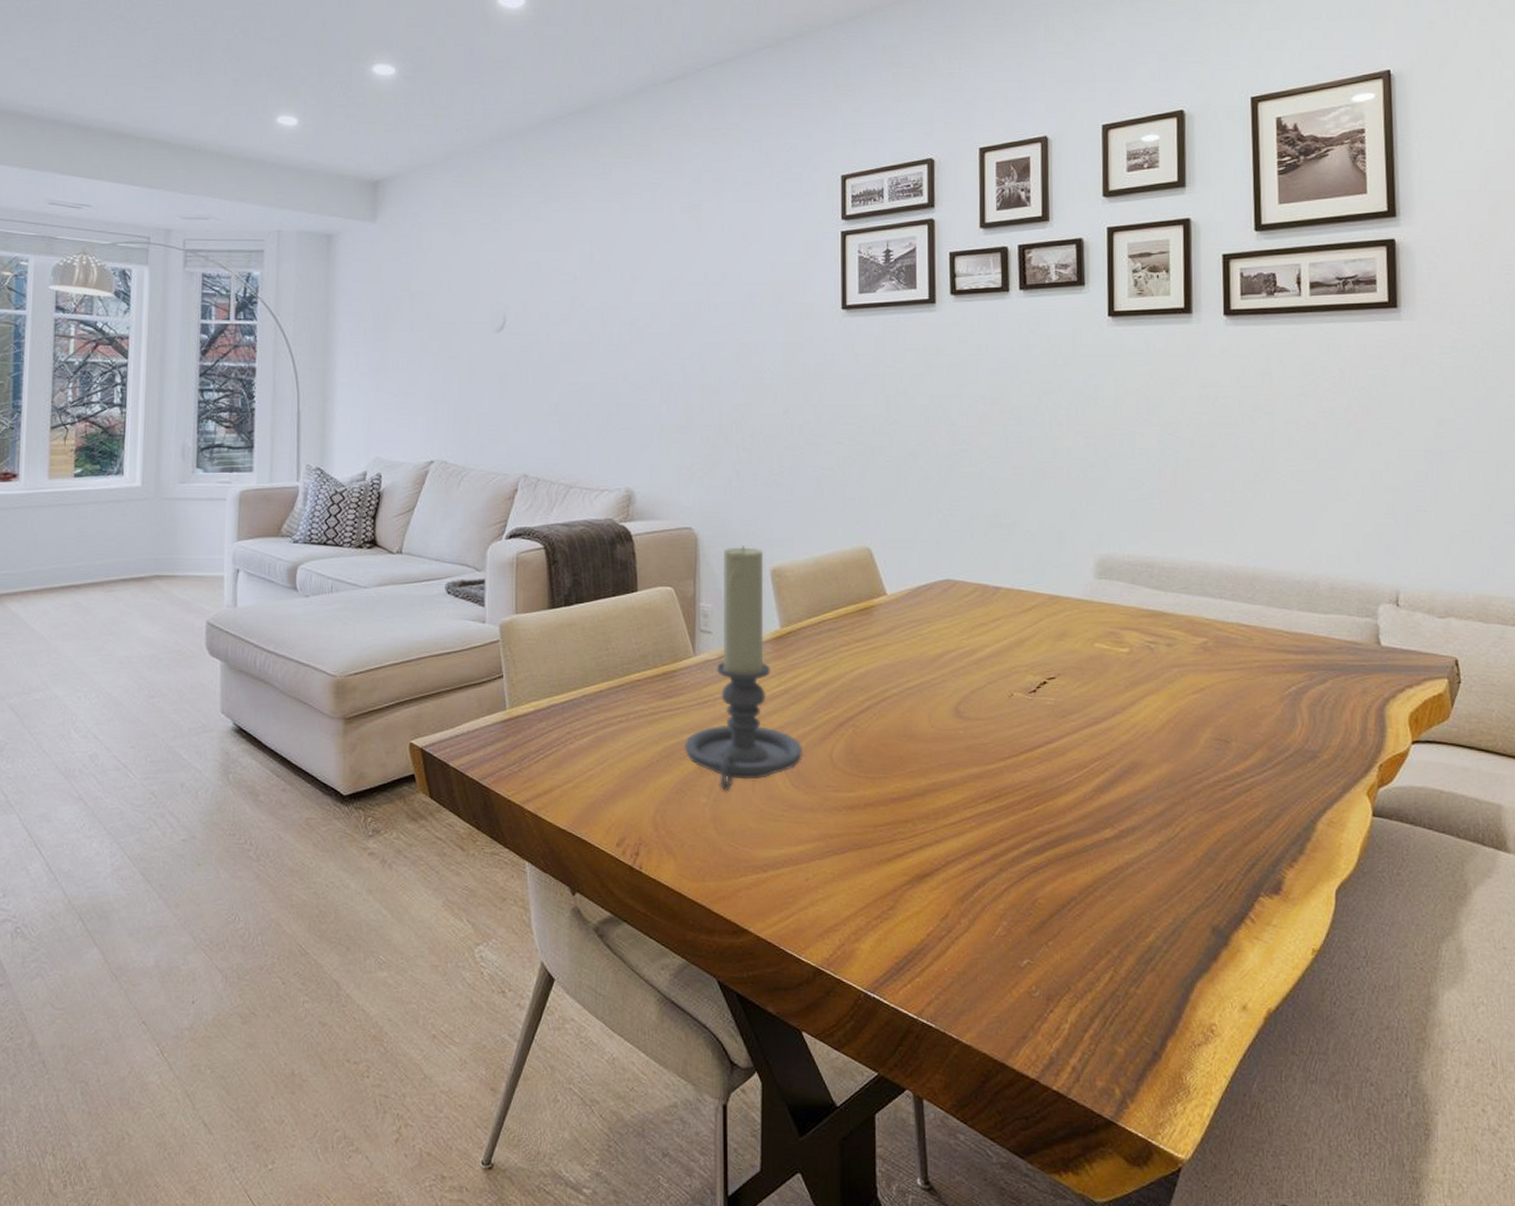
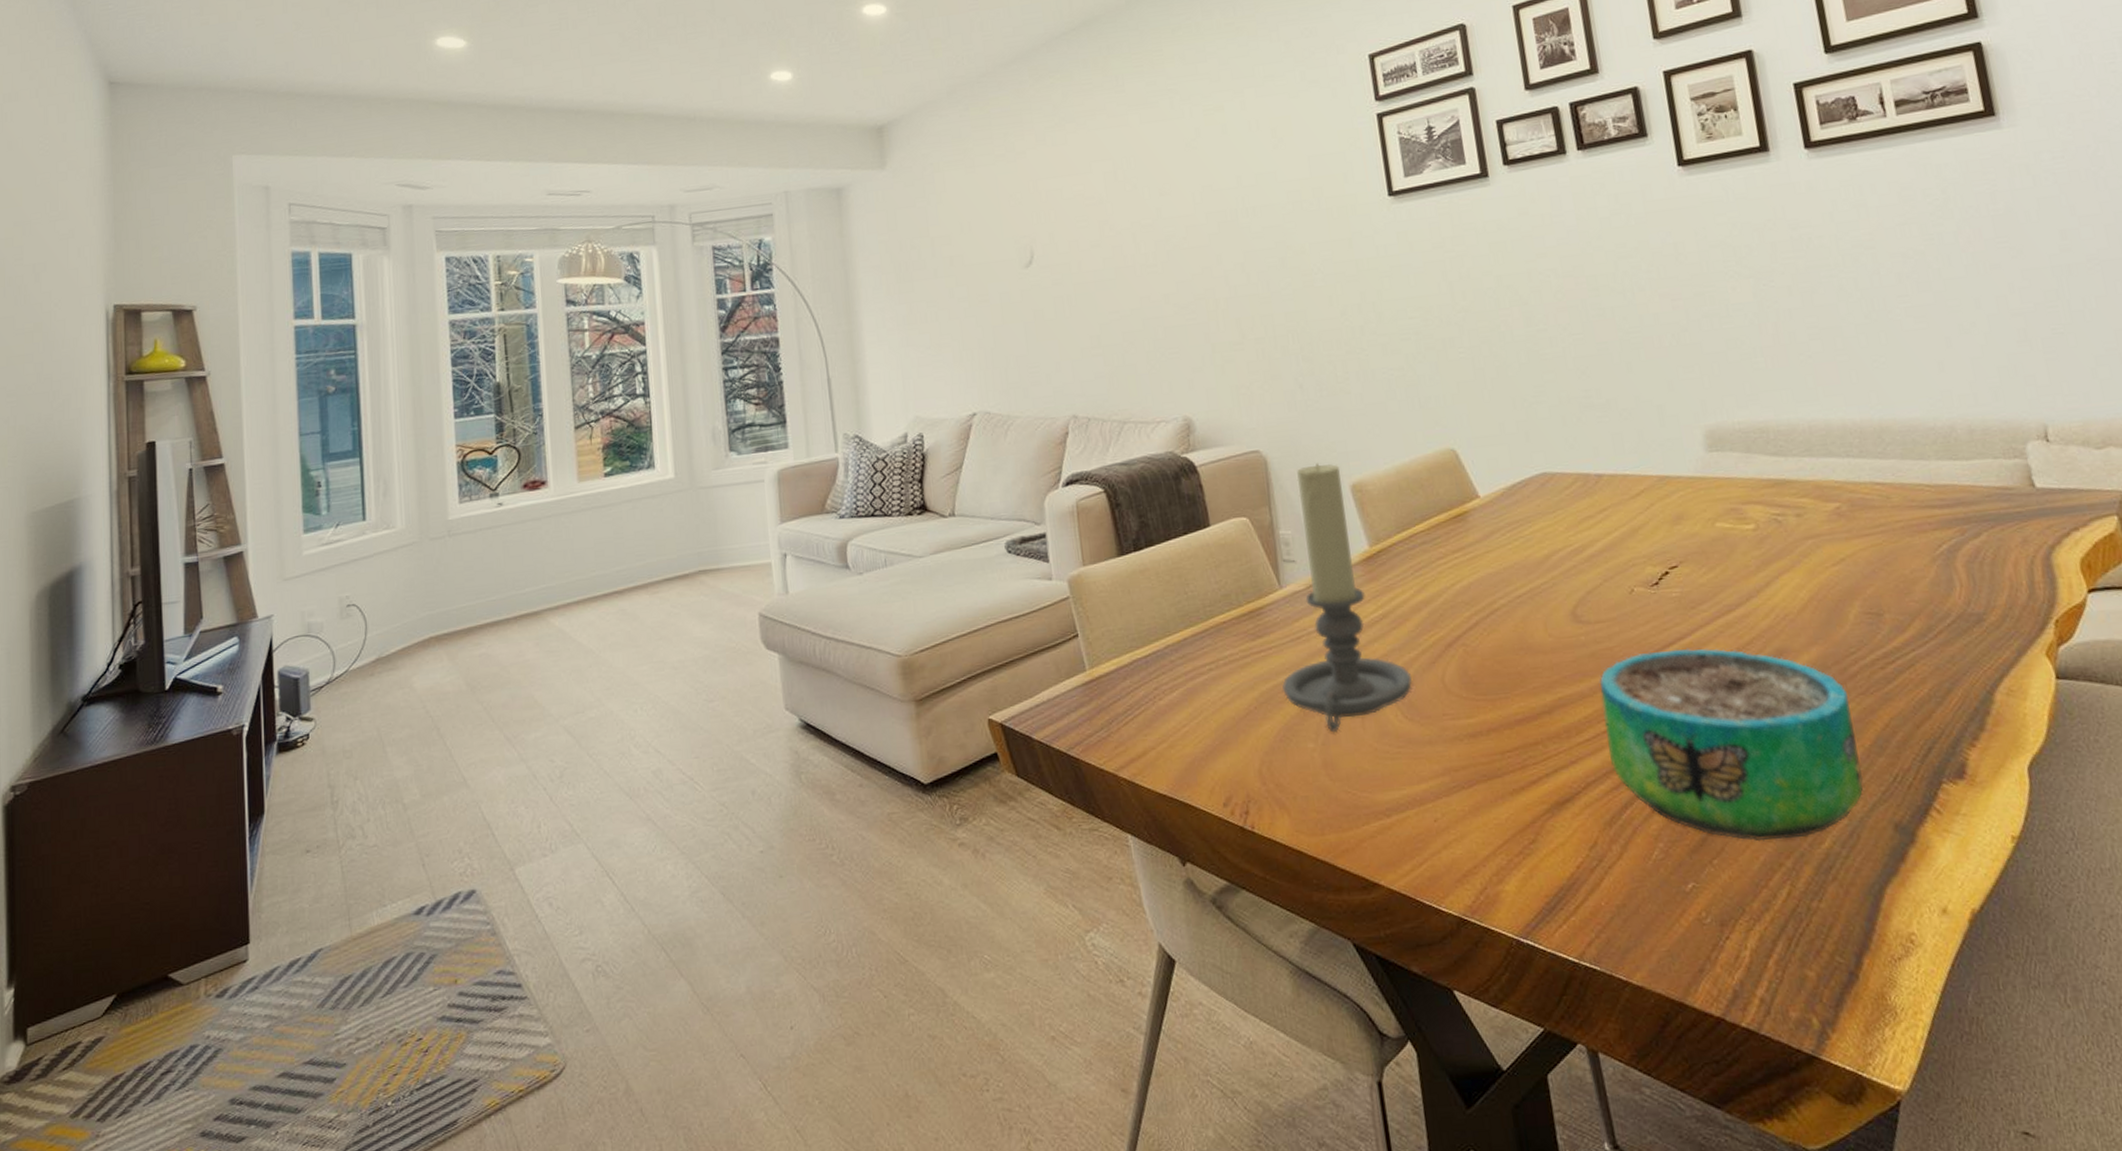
decorative bowl: none [969,751,1191,931] -> present [1599,648,1863,842]

